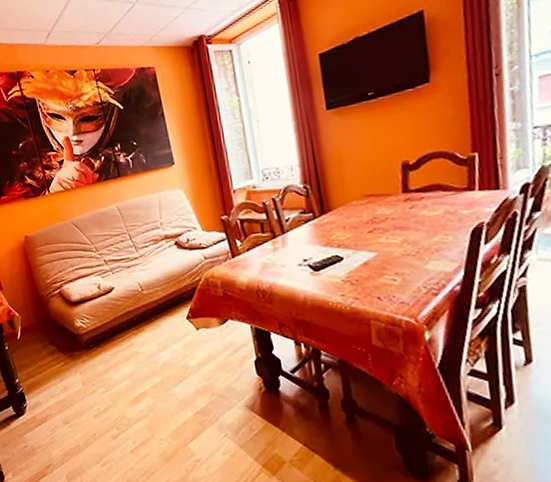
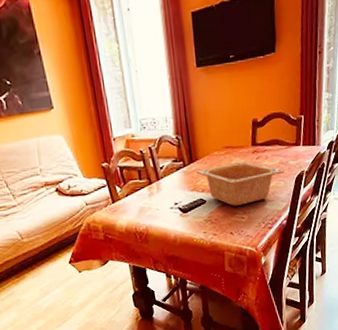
serving bowl: none [329,211,454,265] -> present [196,161,285,206]

